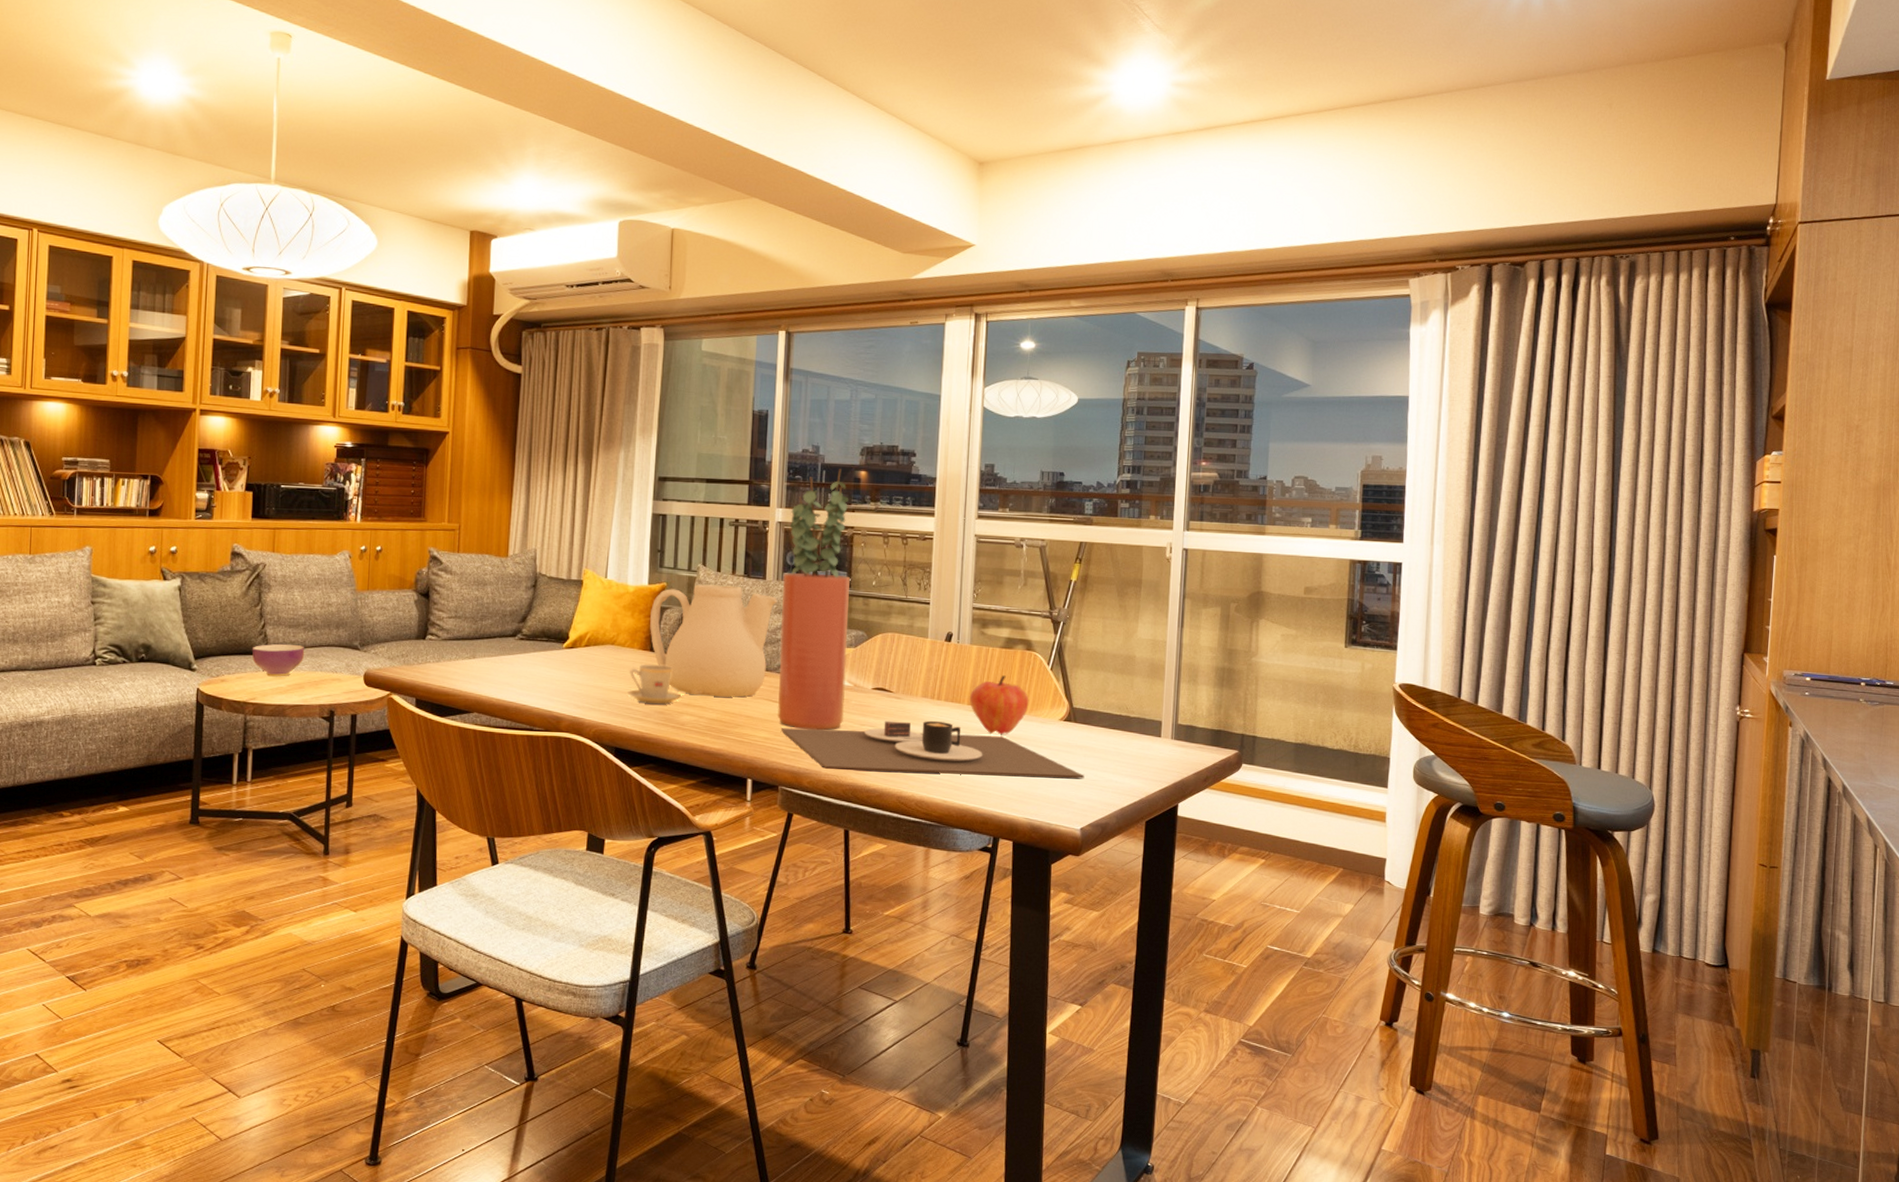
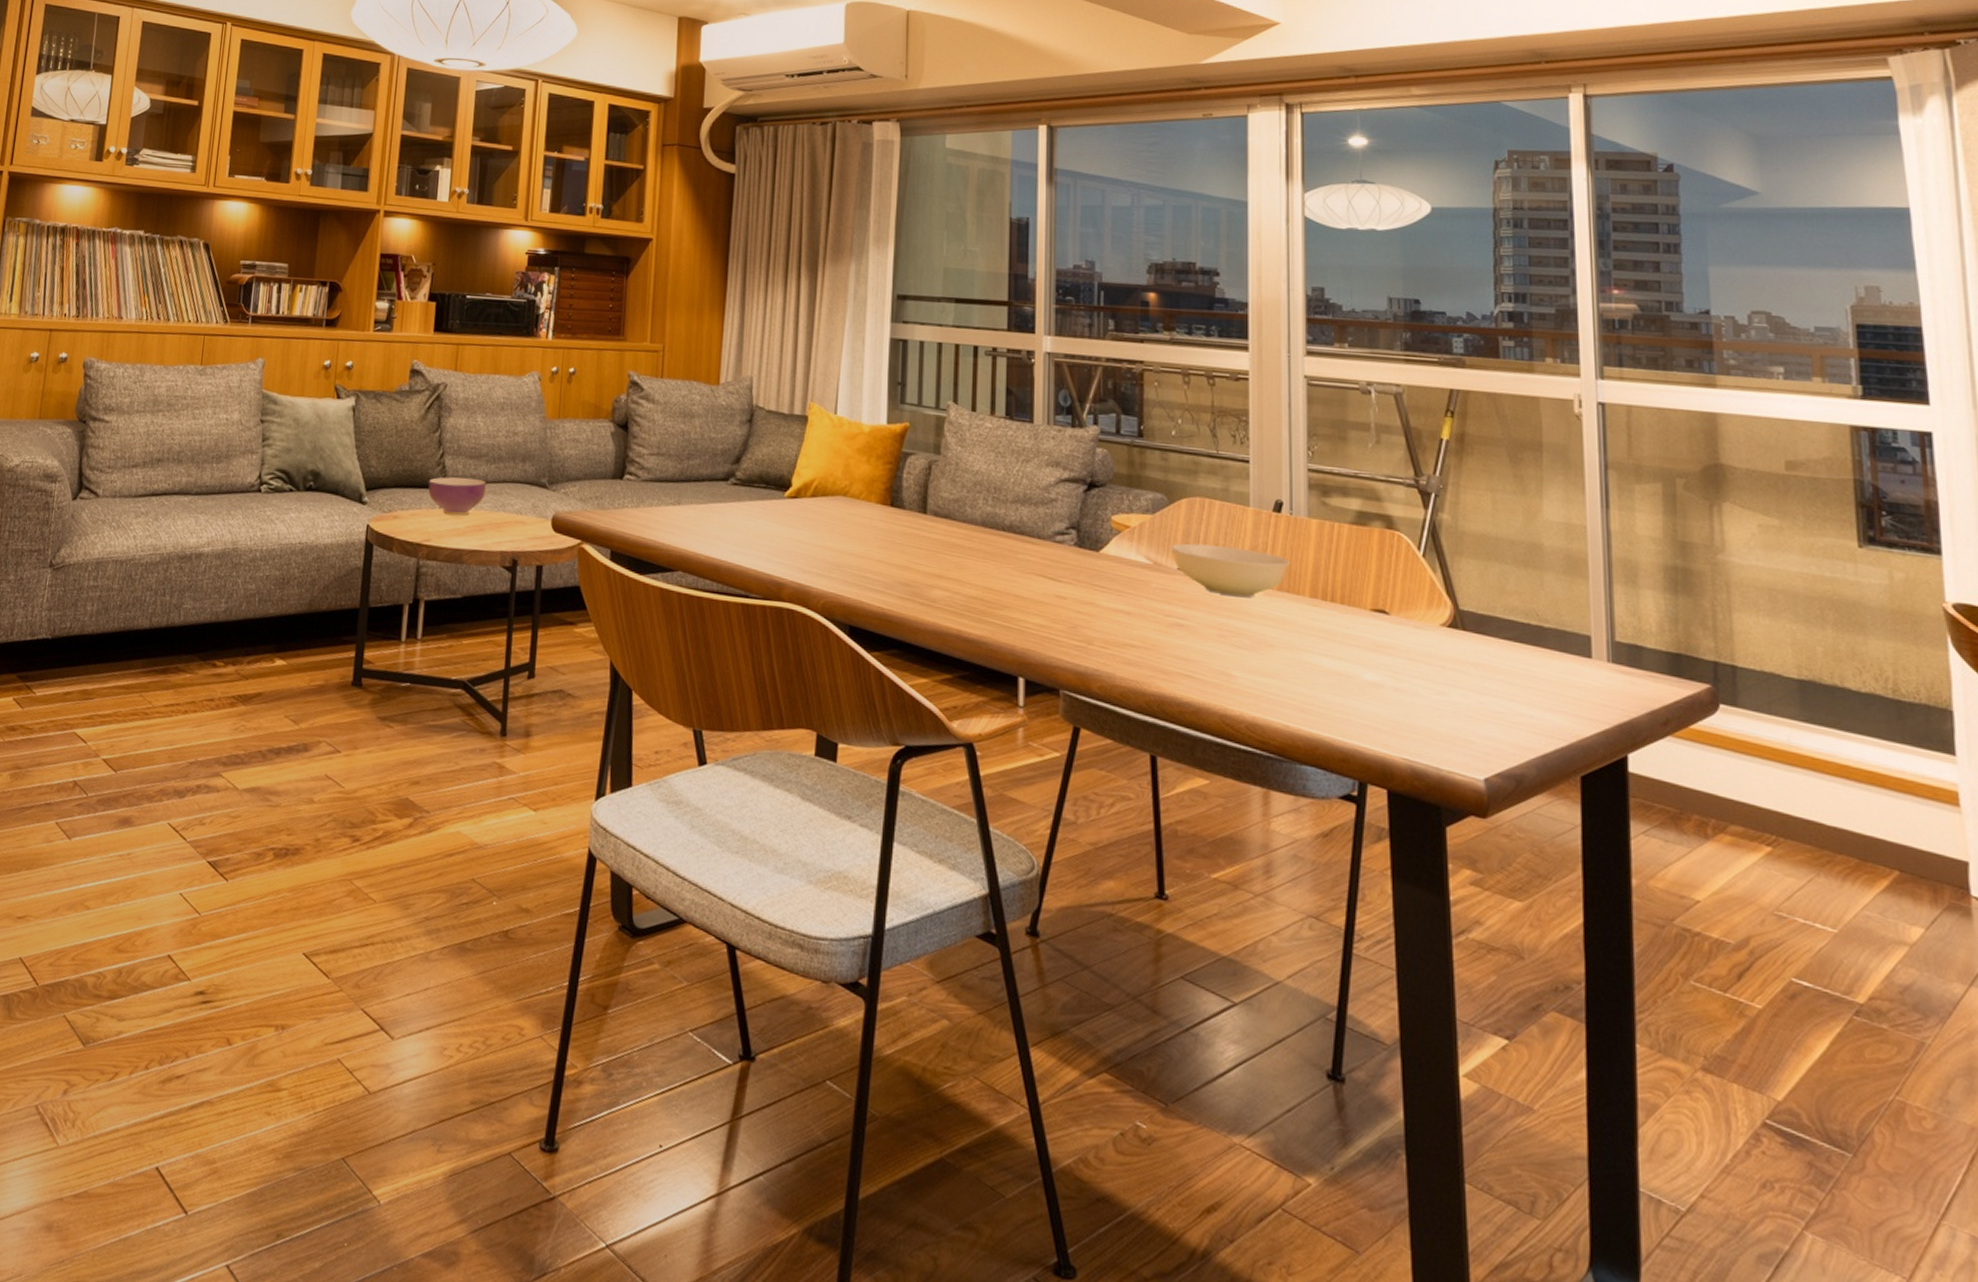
teacup: present [627,664,682,705] -> none [864,522,932,575]
teapot: present [650,584,778,698] -> none [890,425,1050,571]
vase: present [777,469,850,730] -> none [1054,289,1143,620]
place setting: present [780,721,1085,778] -> none [1059,612,1484,709]
bowl: none [867,668,955,708] -> present [1170,543,1290,597]
fruit: present [969,675,1029,735] -> none [1311,560,1396,641]

